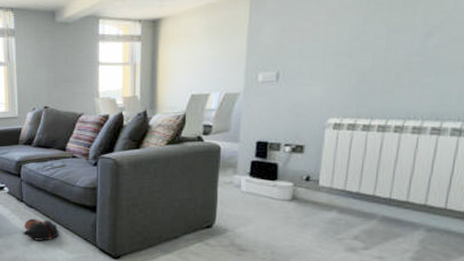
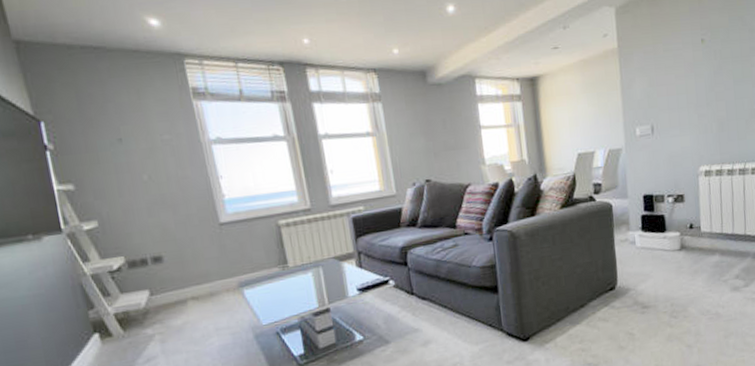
bag: present [23,218,59,241] -> none [417,310,460,338]

